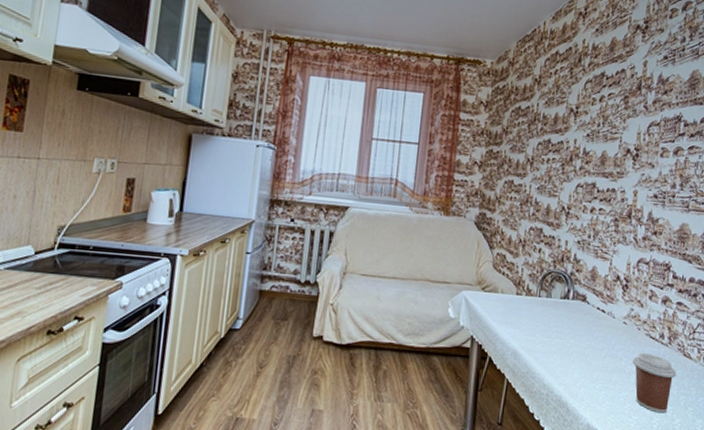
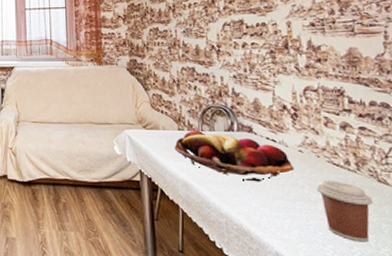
fruit basket: none [509,295,616,353] -> present [174,130,294,182]

